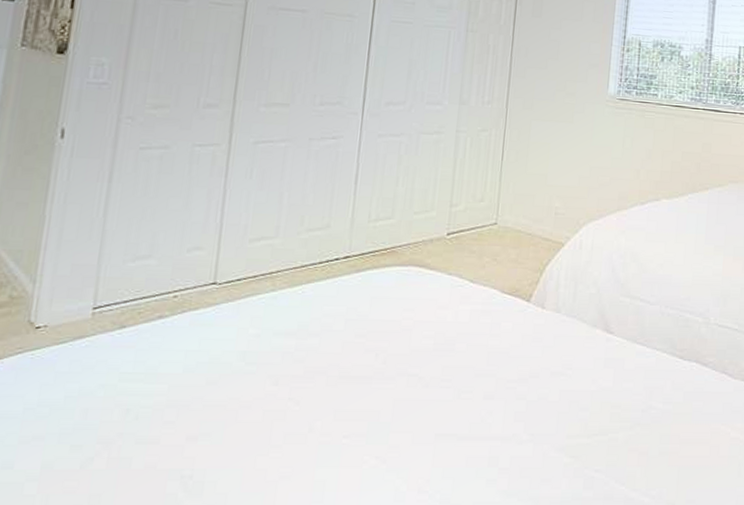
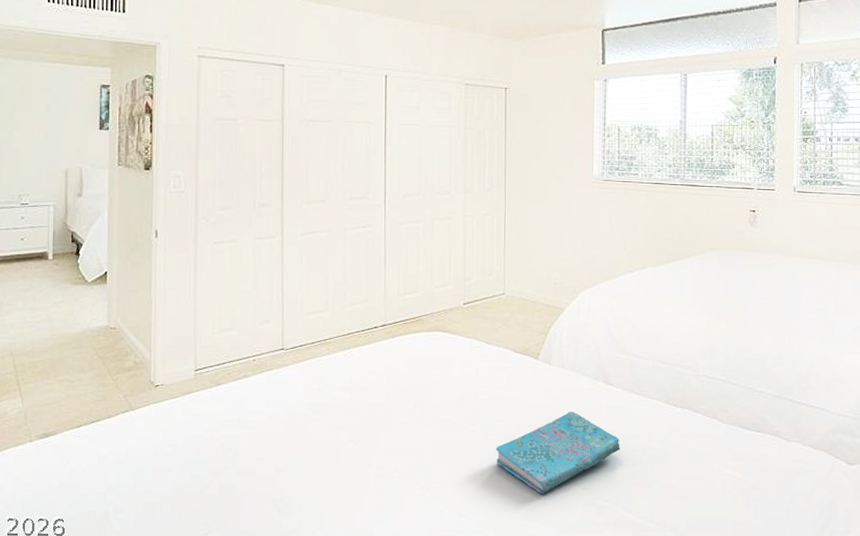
cover: none [471,364,617,465] -> present [496,411,620,494]

